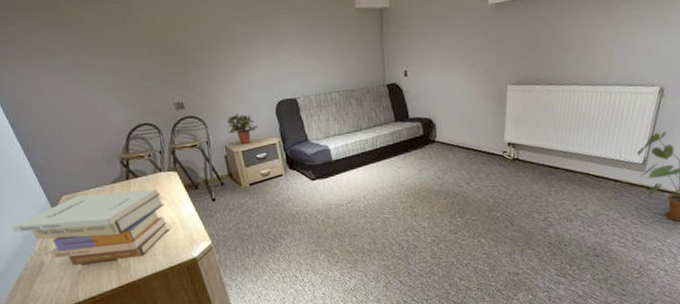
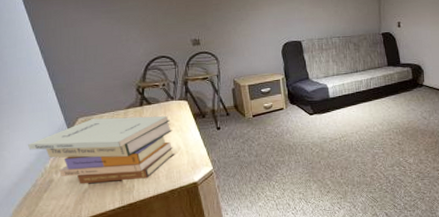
potted plant: present [227,114,258,144] -> none [237,52,265,79]

